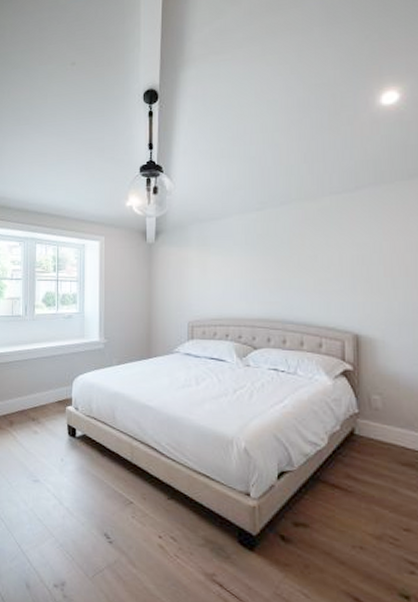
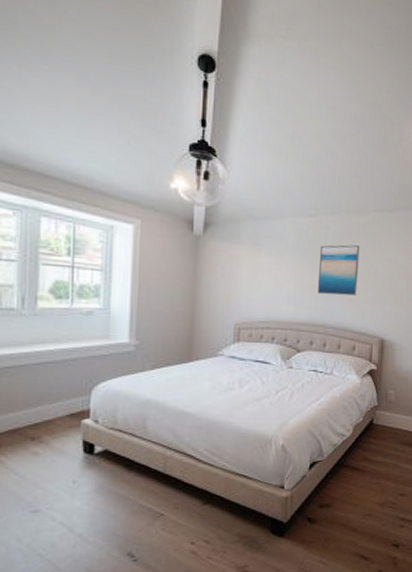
wall art: none [270,232,318,289] -> present [317,244,360,296]

